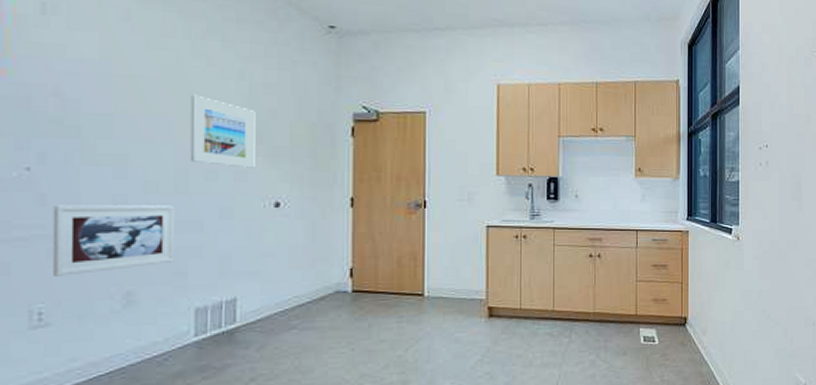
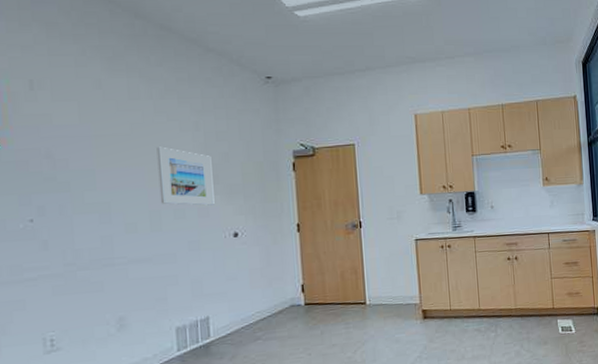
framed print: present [52,205,176,276] -> none [54,242,156,309]

